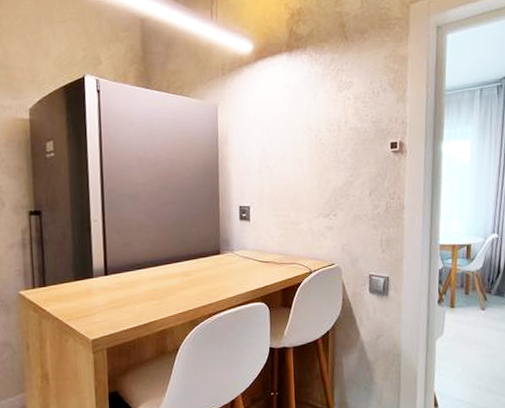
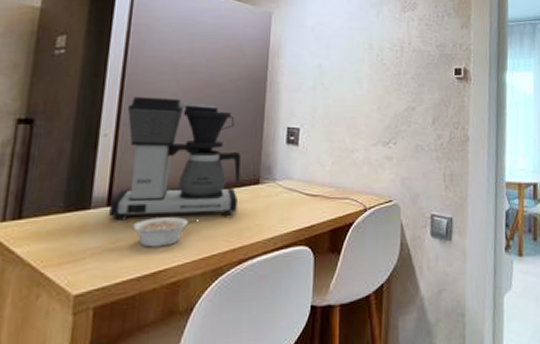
coffee maker: none [107,187,204,286] -> present [109,96,241,221]
legume: none [125,282,174,305] -> present [132,217,197,248]

